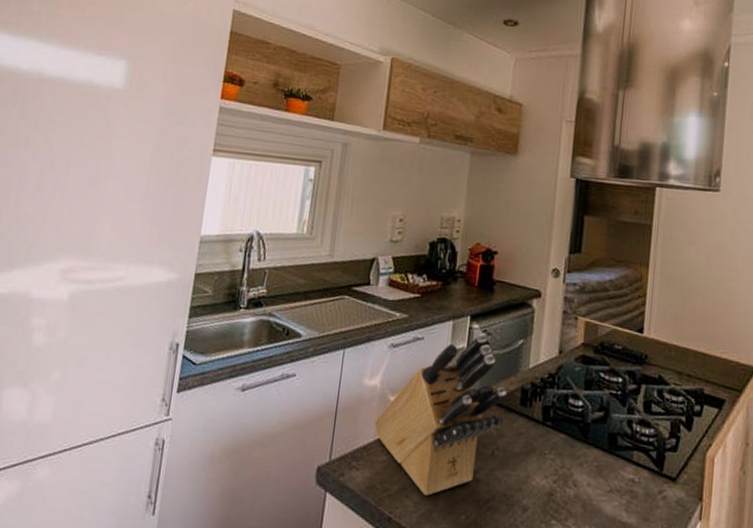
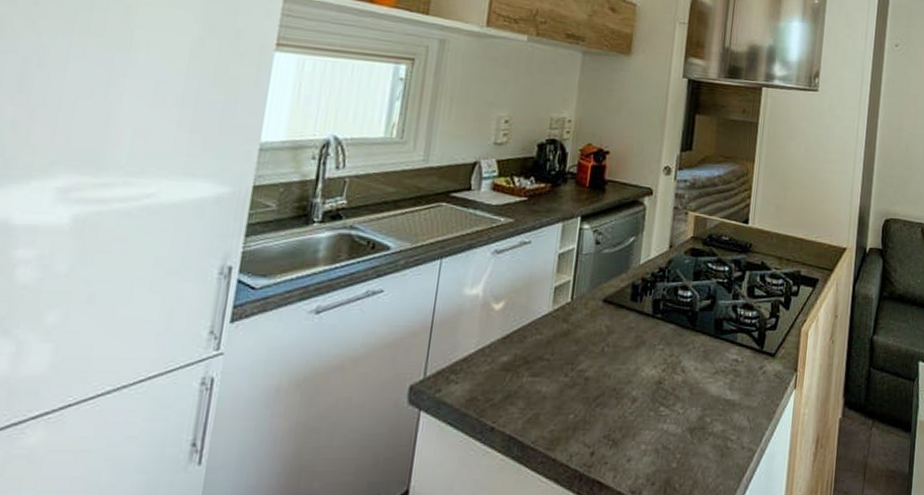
knife block: present [374,332,507,496] -> none [476,232,617,400]

